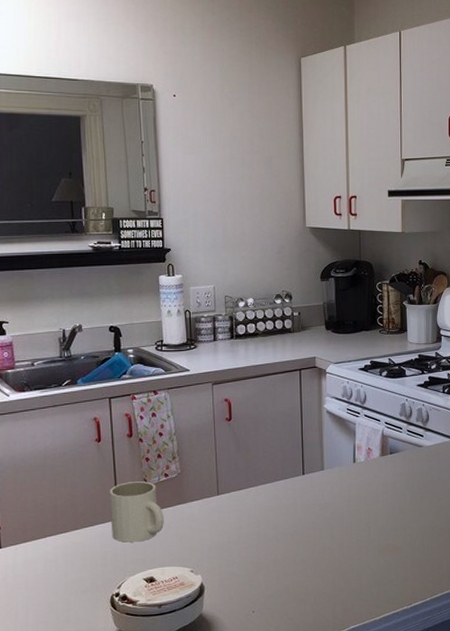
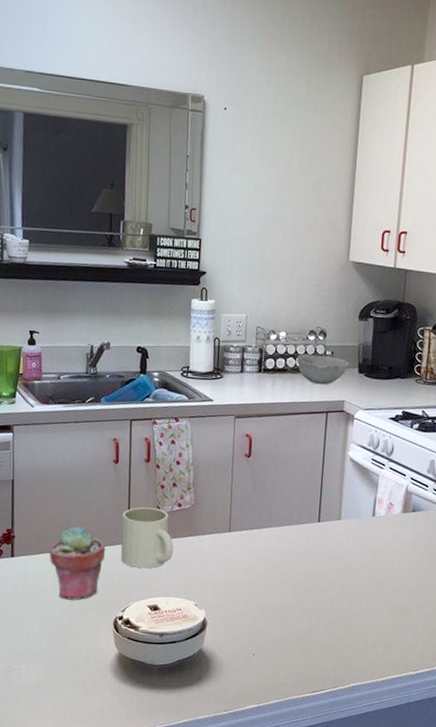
potted succulent: none [38,509,96,584] -> present [49,526,106,600]
bowl: none [266,317,316,344] -> present [297,354,349,385]

